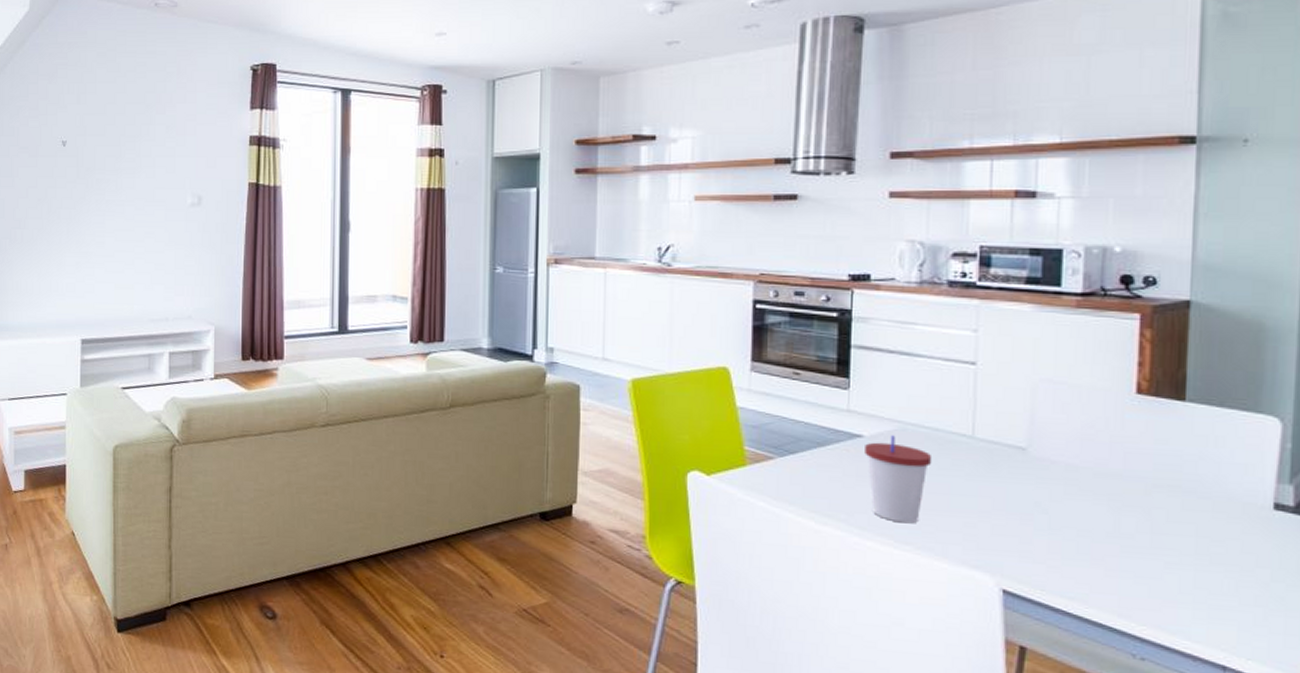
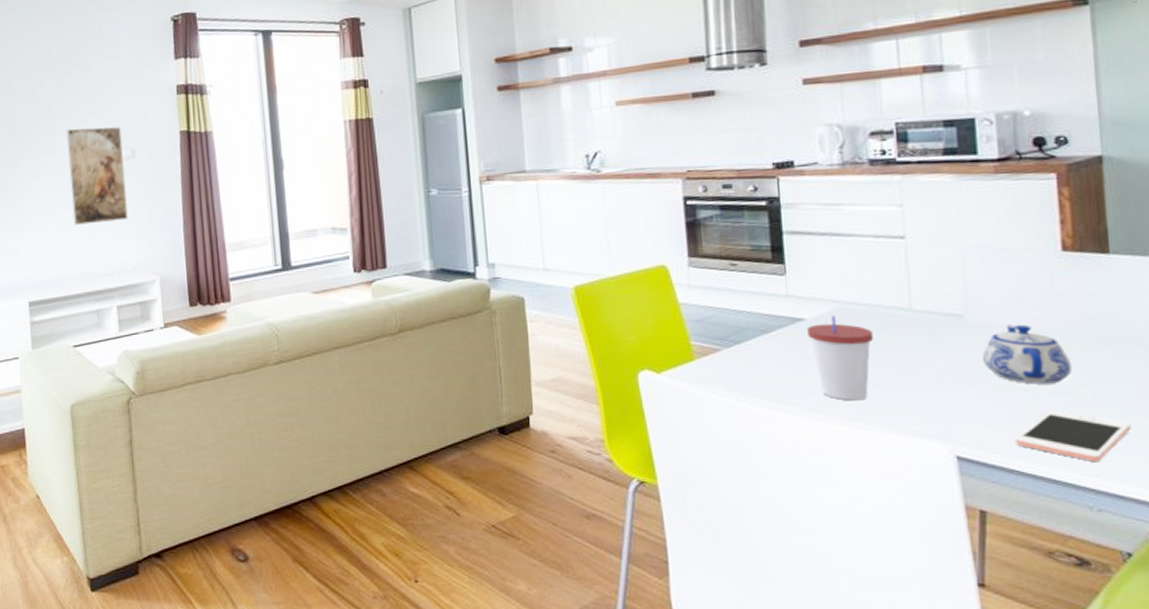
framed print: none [133,169,189,268] -> present [66,127,128,225]
teapot: none [1042,463,1133,527] -> present [983,324,1073,384]
cell phone: none [1064,553,1186,610] -> present [1014,410,1132,461]

